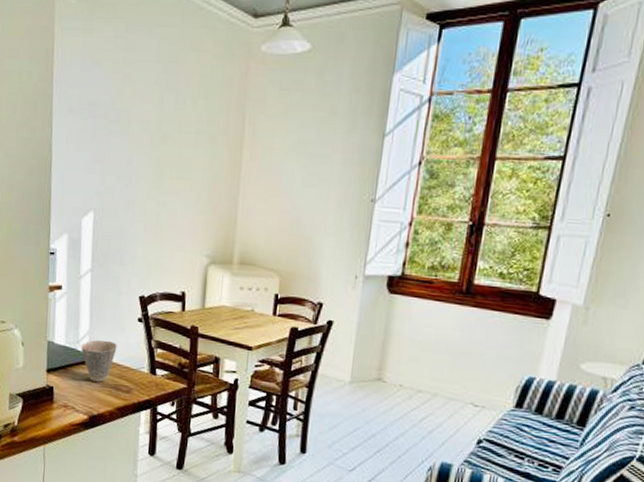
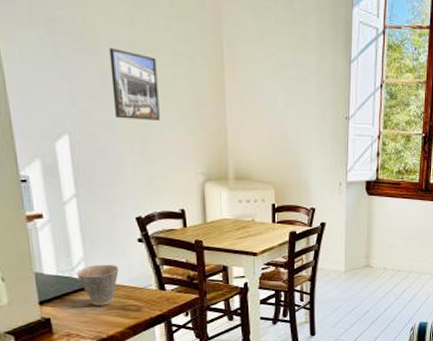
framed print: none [135,129,179,200] -> present [109,48,160,120]

